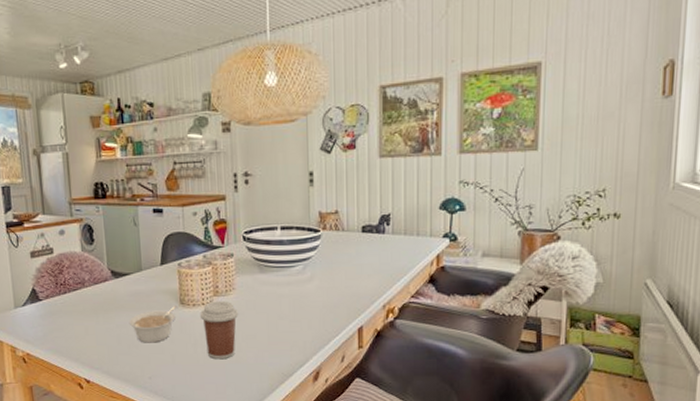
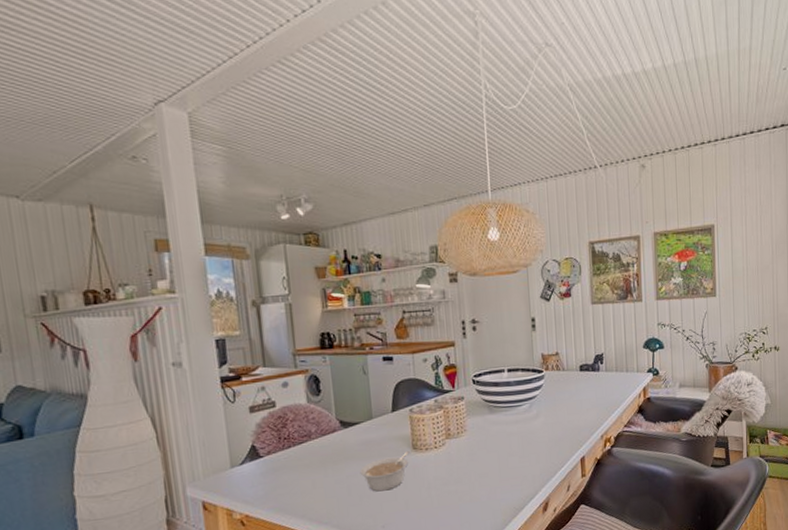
coffee cup: present [199,300,239,360] -> none [432,442,471,501]

